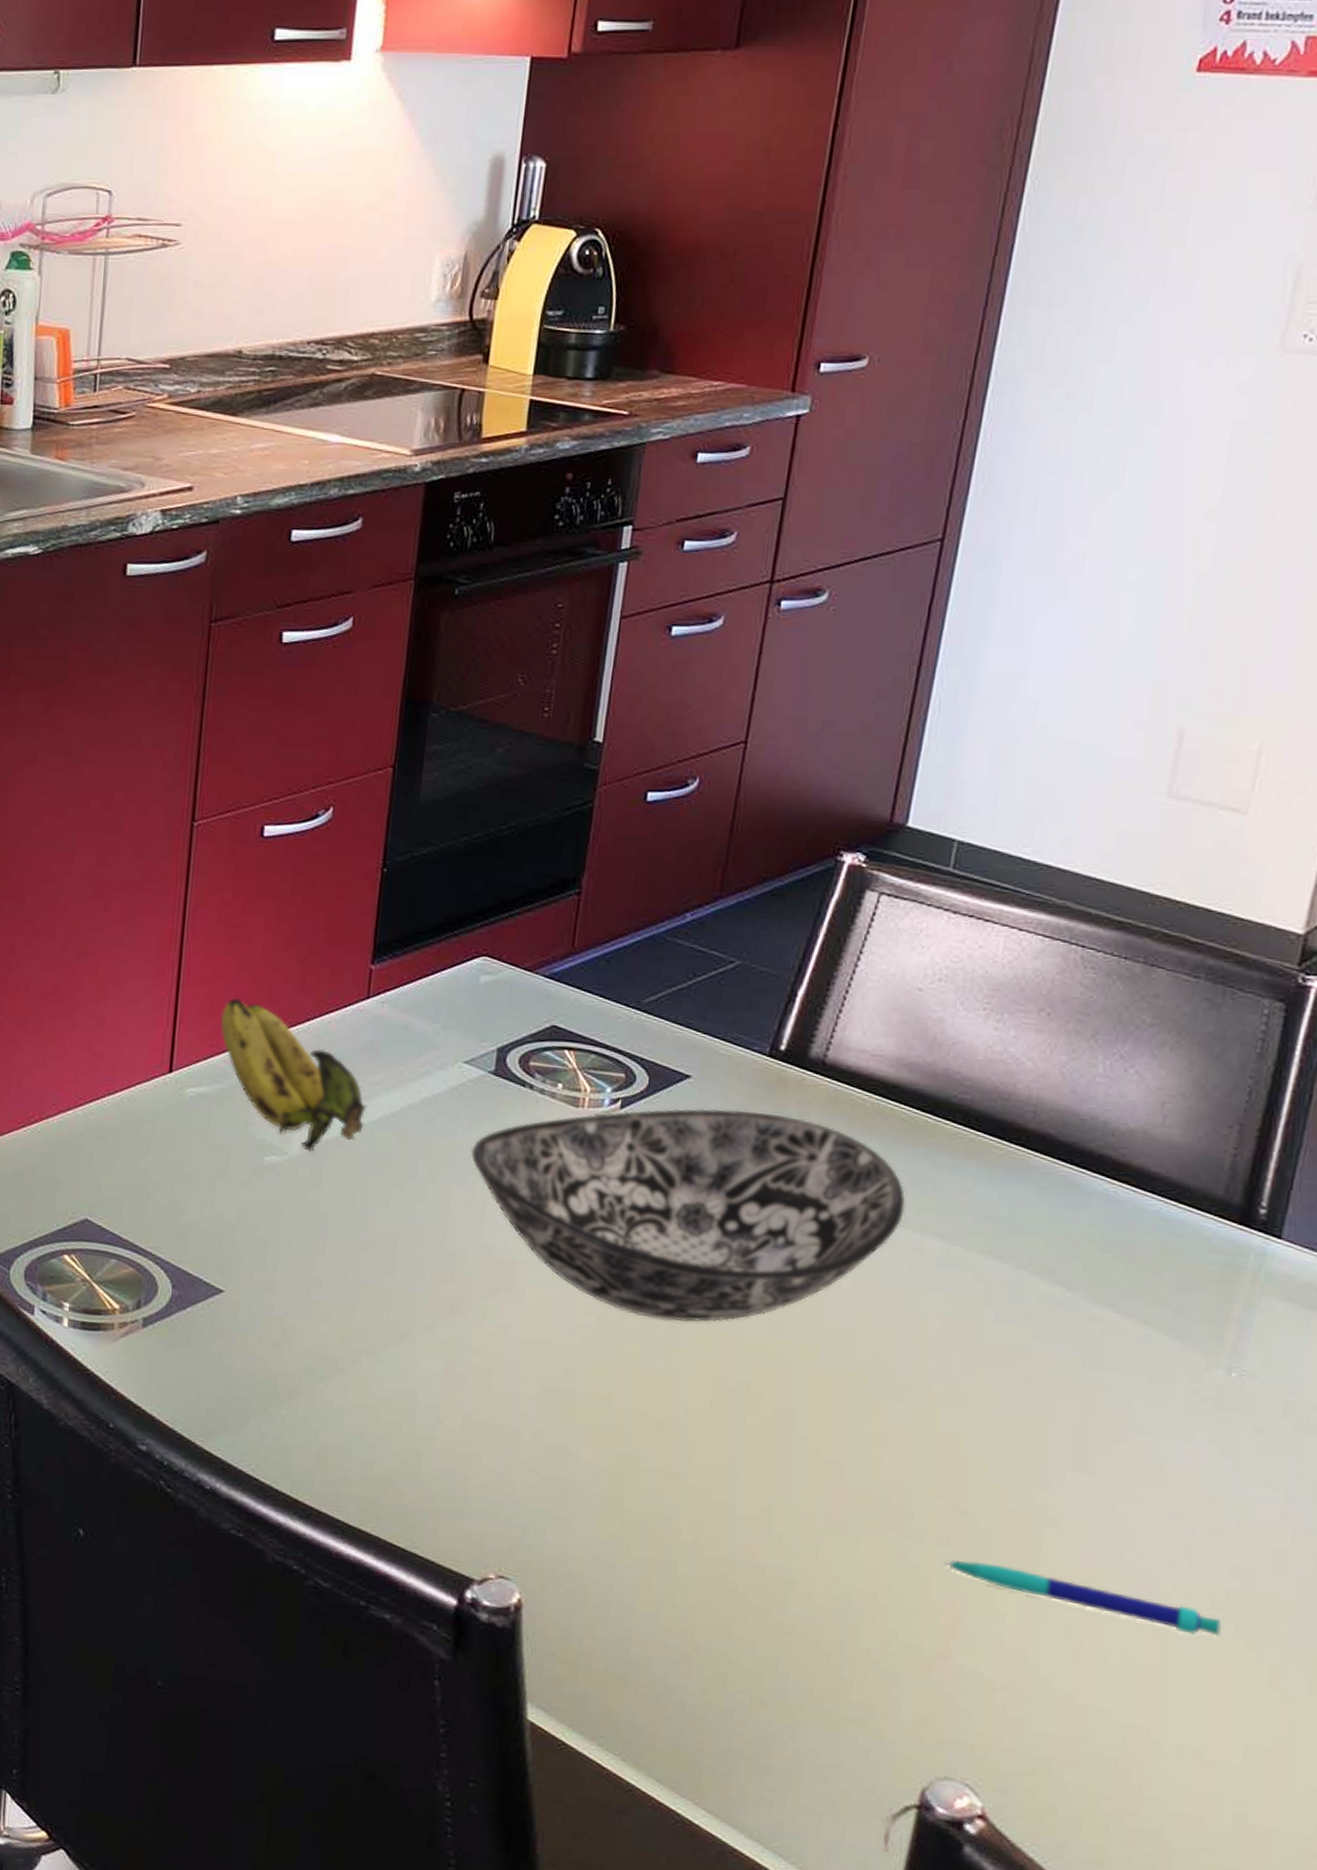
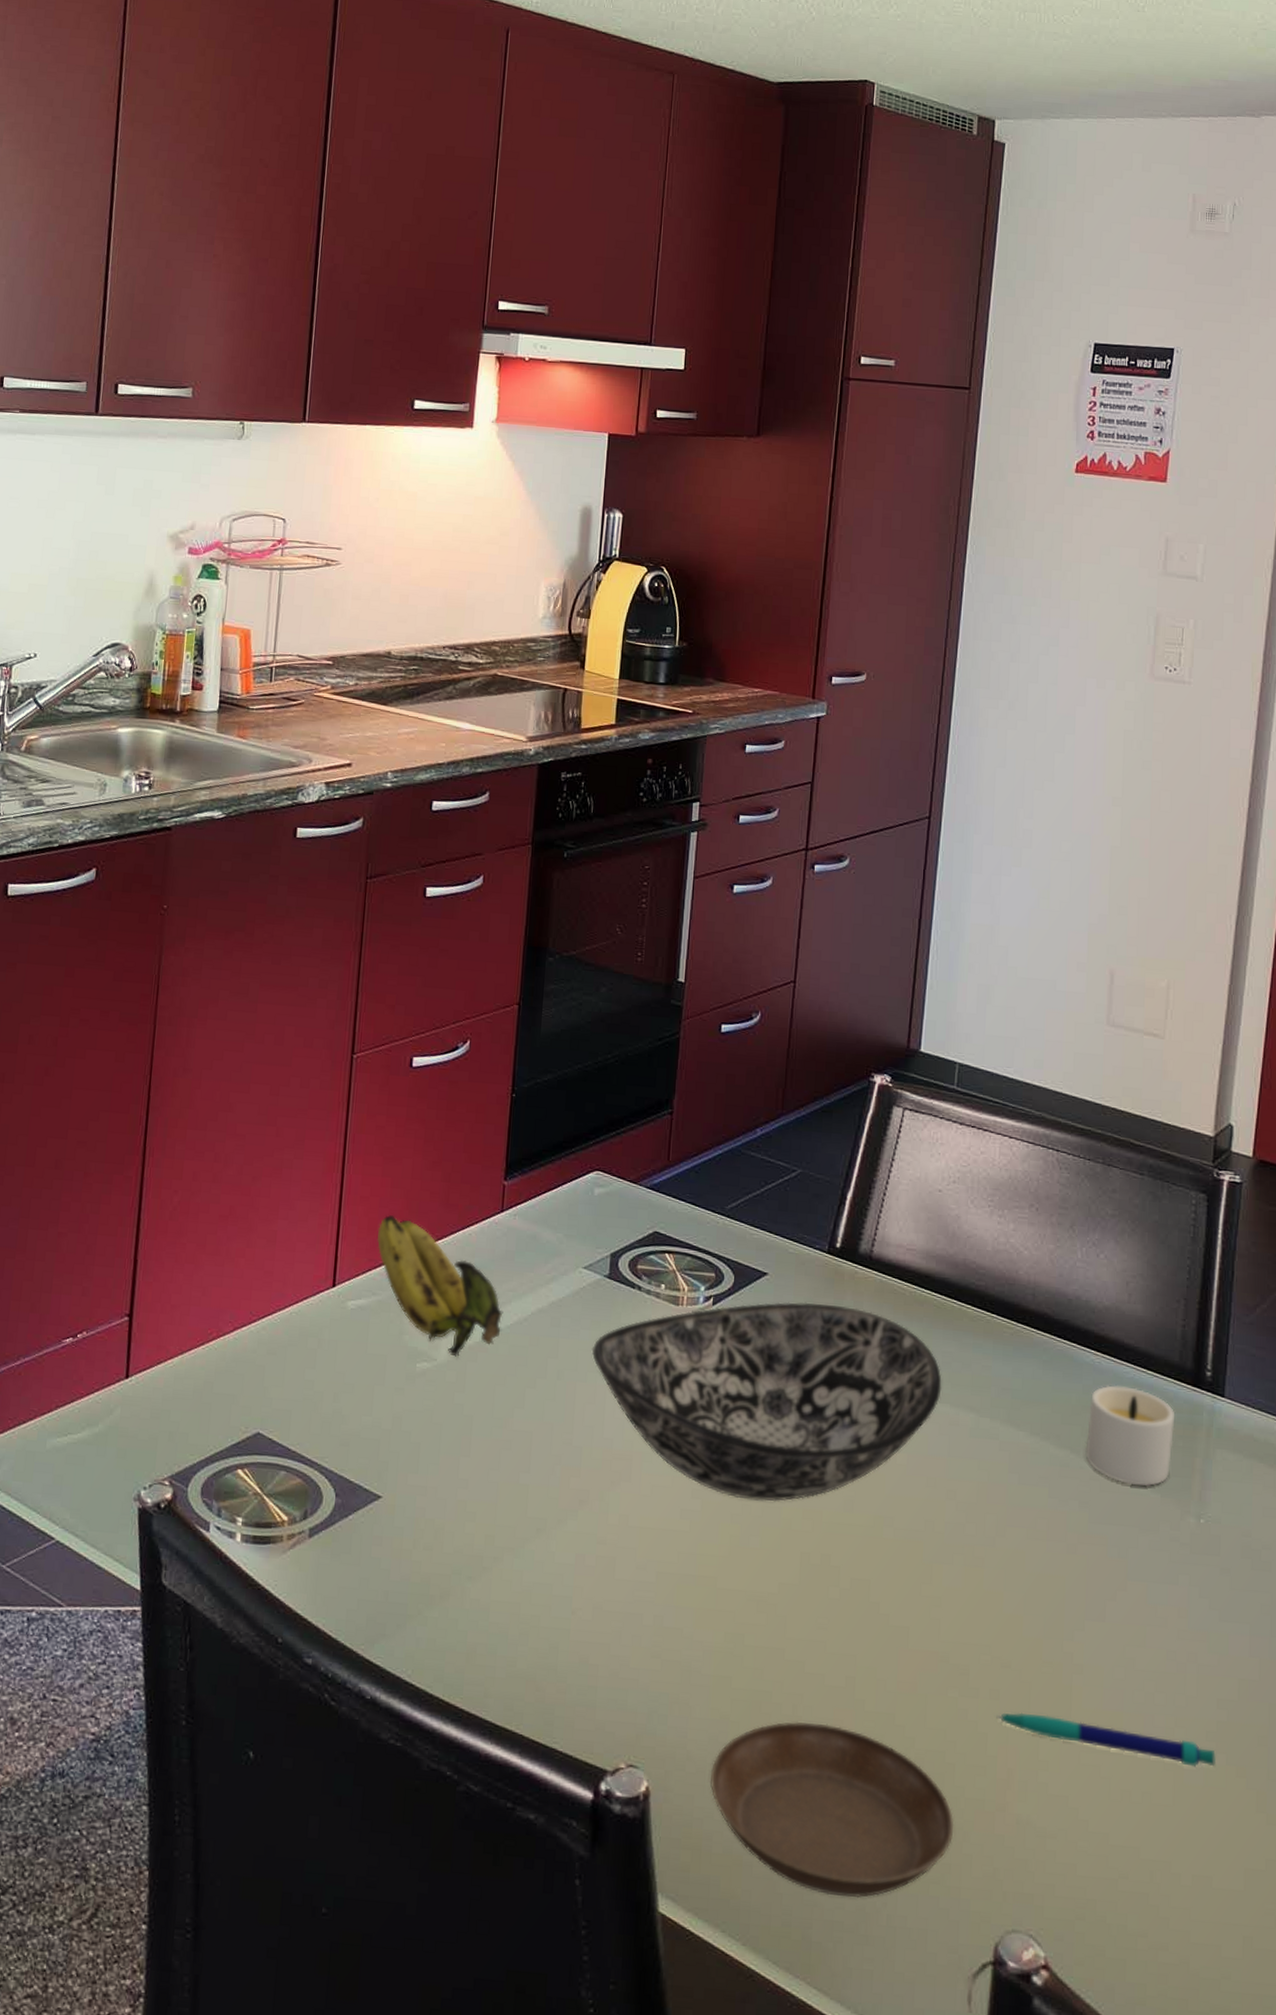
saucer: none [592,1548,883,1729] -> present [709,1721,954,1899]
candle: none [1086,1217,1211,1333] -> present [1085,1385,1174,1487]

